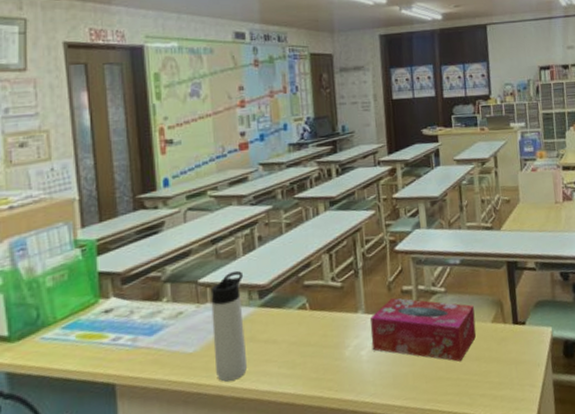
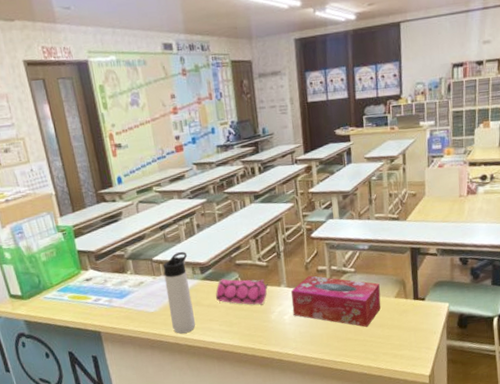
pencil case: none [275,304,343,338] -> present [215,278,268,305]

